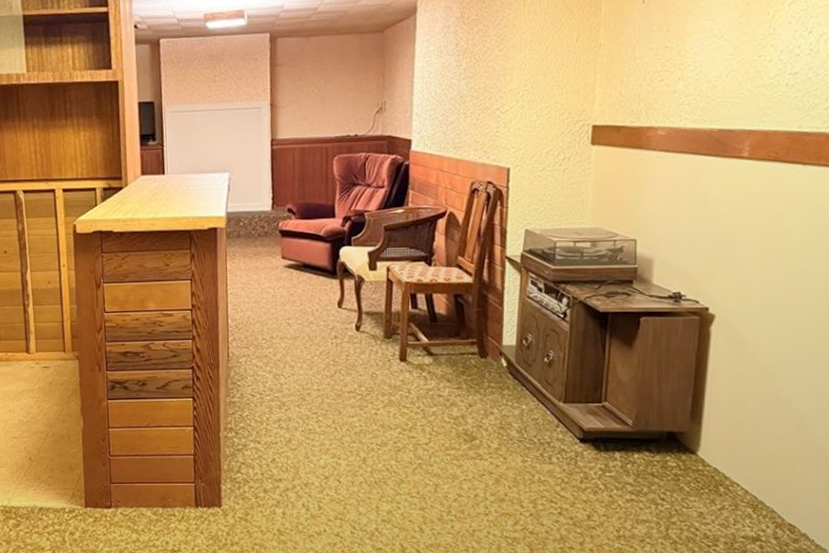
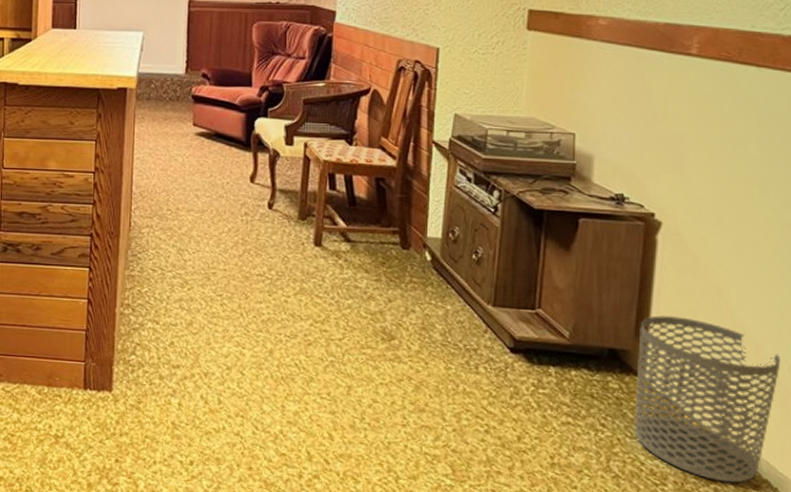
waste bin: none [690,398,820,539] -> present [634,315,781,483]

